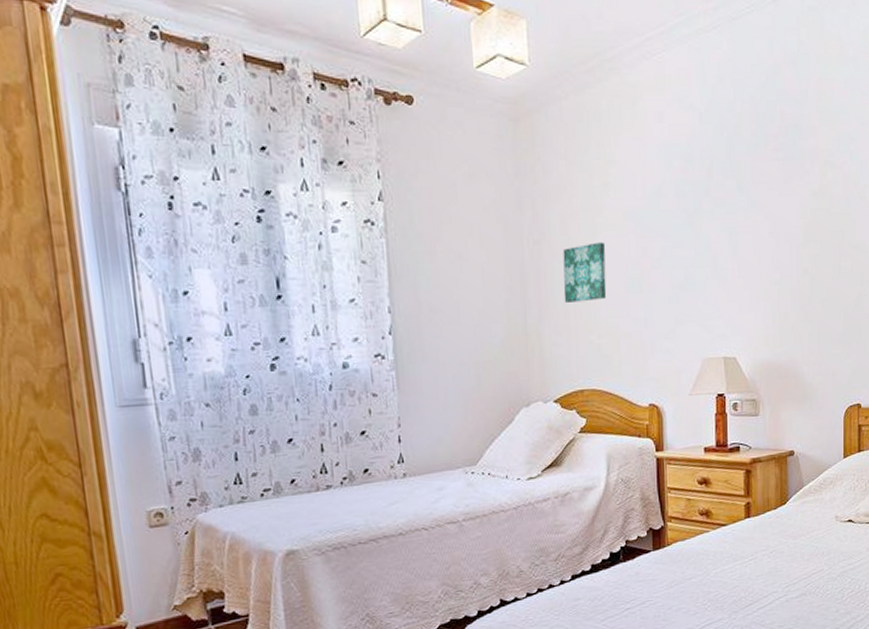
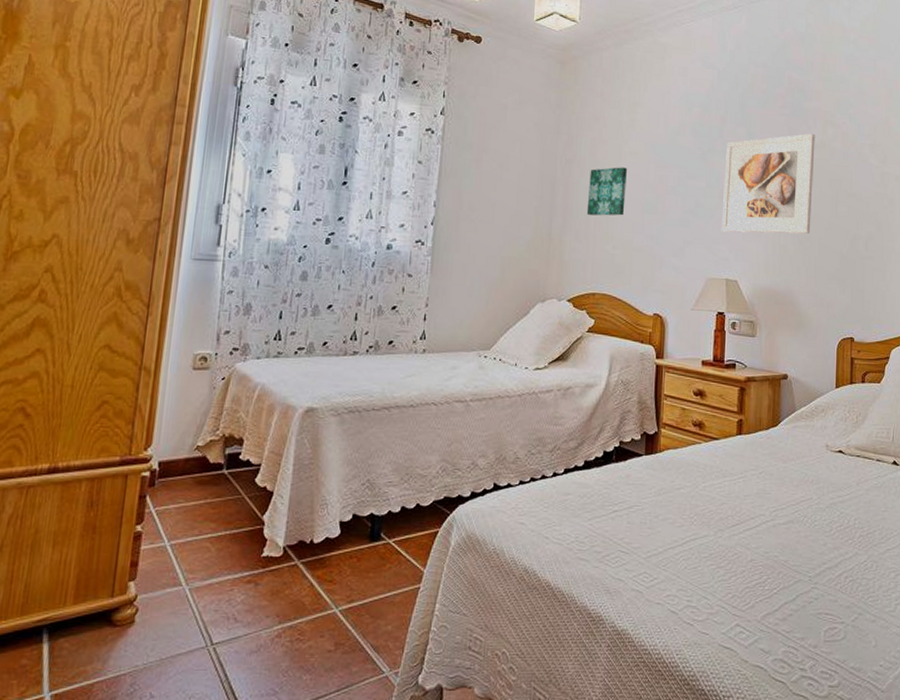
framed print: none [714,178,814,306] -> present [721,133,815,234]

